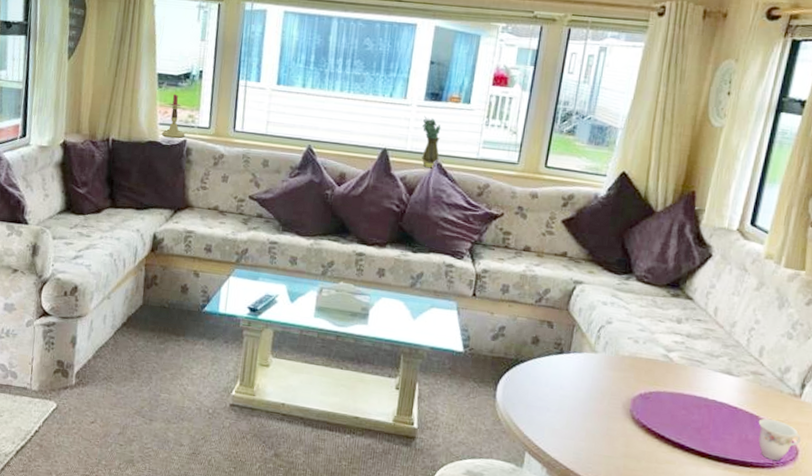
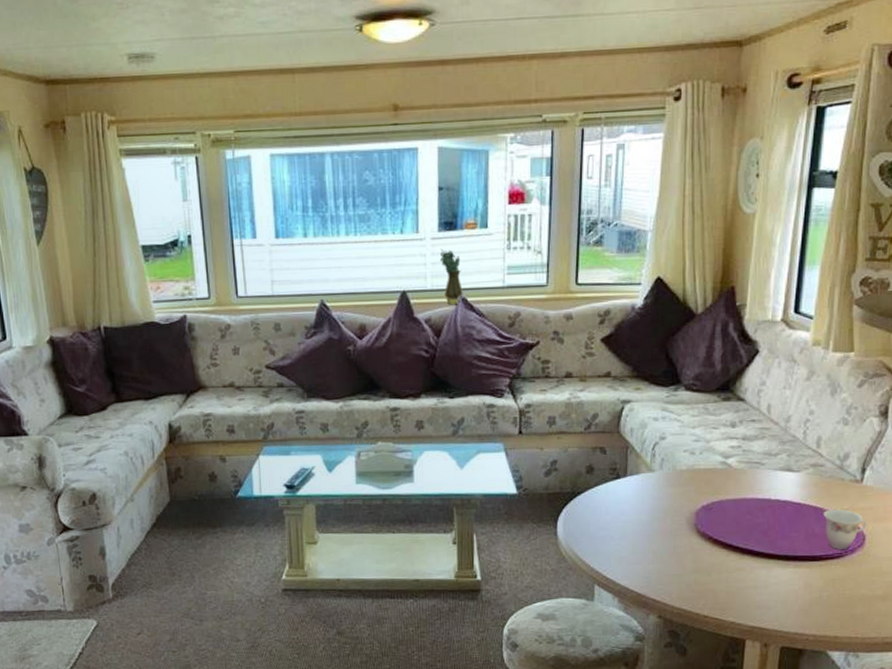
candlestick: present [162,94,185,139] -> none [158,266,184,316]

